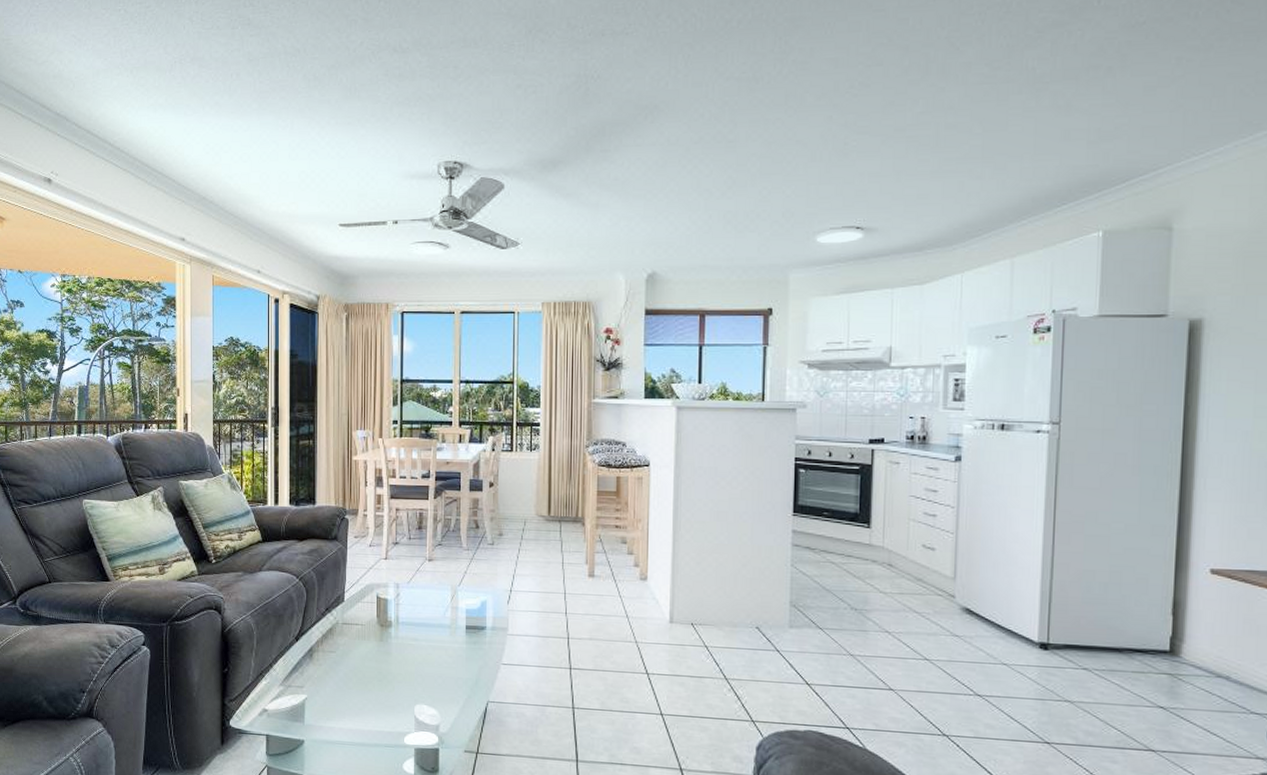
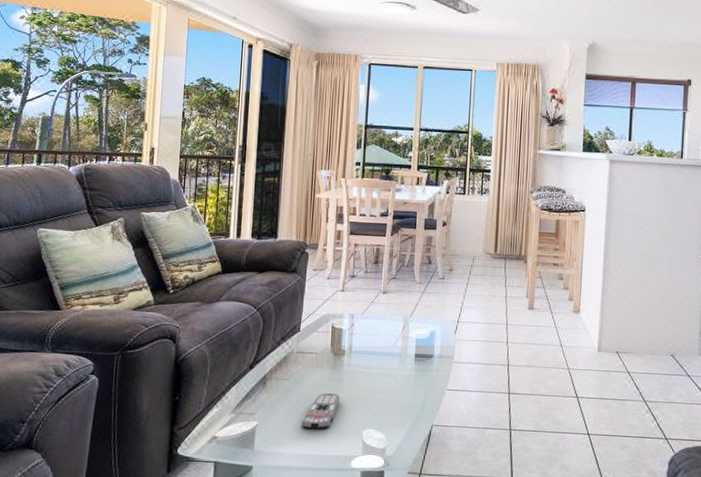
remote control: none [350,666,389,704] -> present [301,393,340,429]

